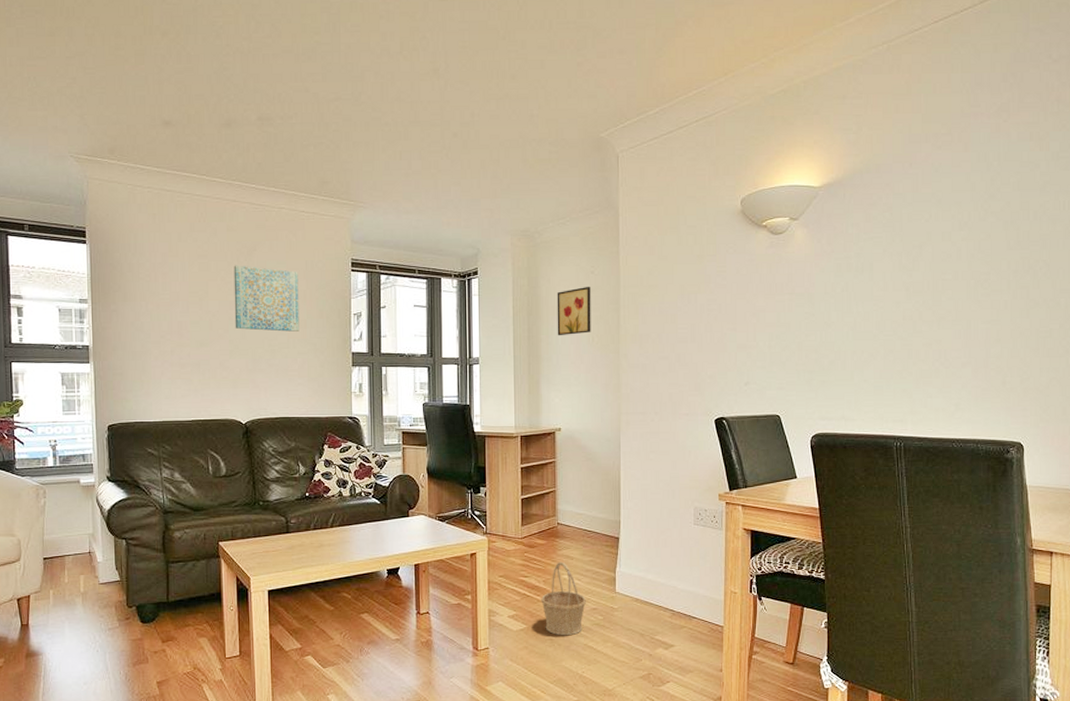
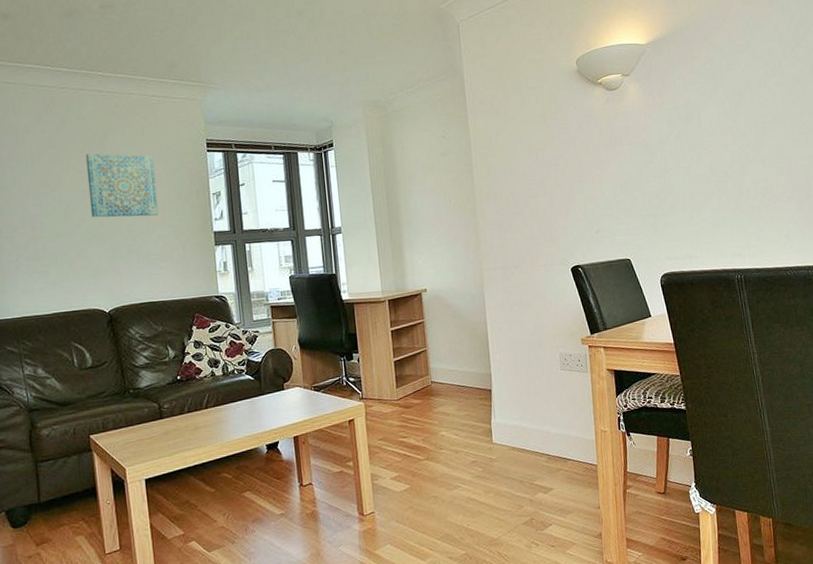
basket: present [541,561,587,636] -> none [421,418,466,492]
wall art: present [557,286,591,336] -> none [411,150,448,201]

